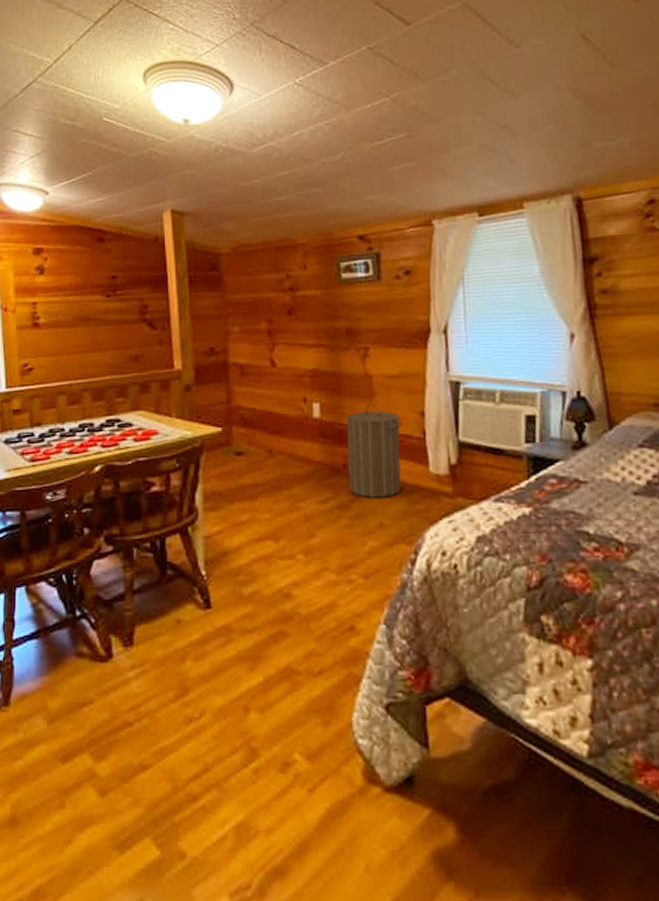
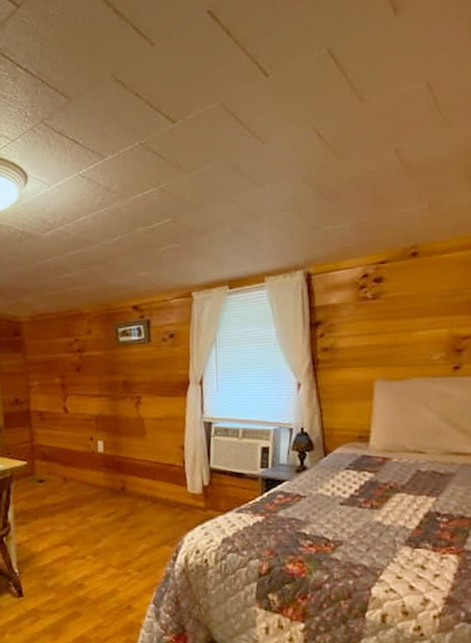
laundry hamper: present [345,403,403,498] -> none [123,440,168,512]

